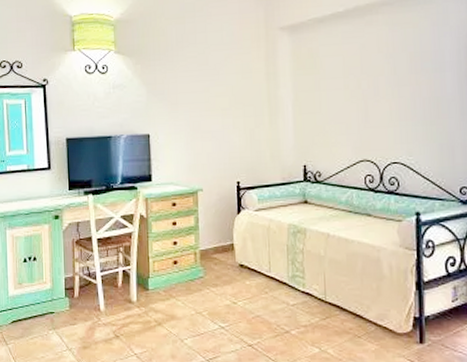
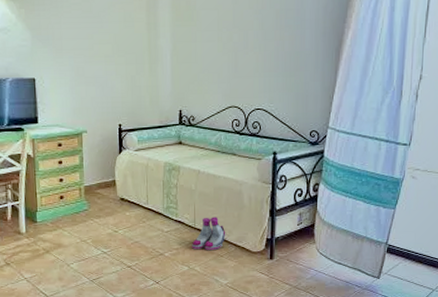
boots: none [323,288,364,330] -> present [192,217,226,251]

